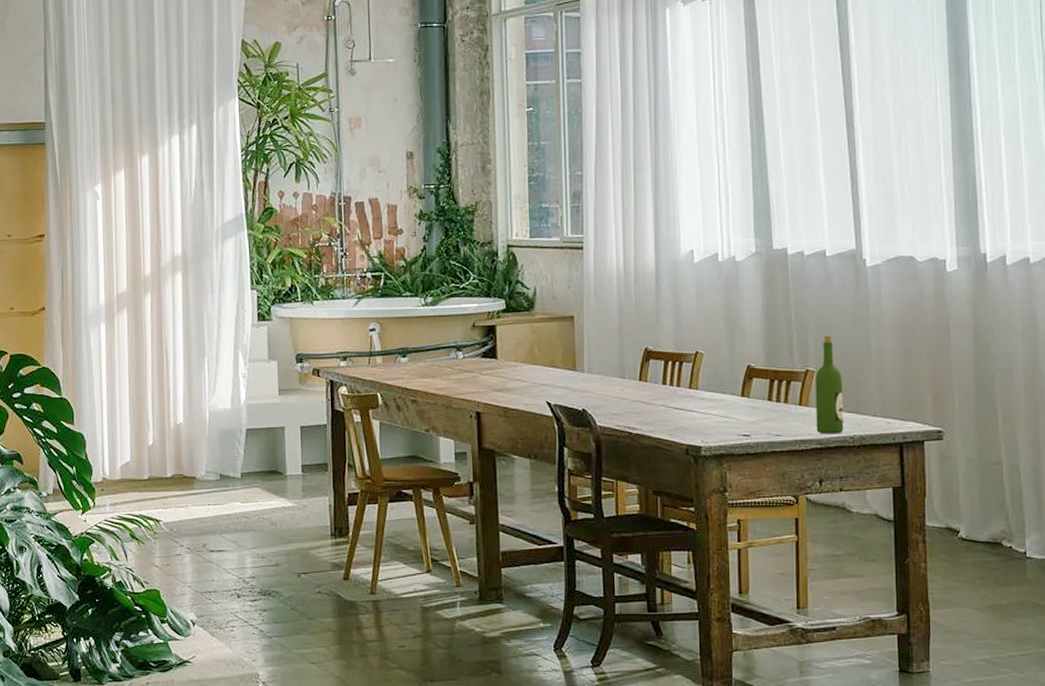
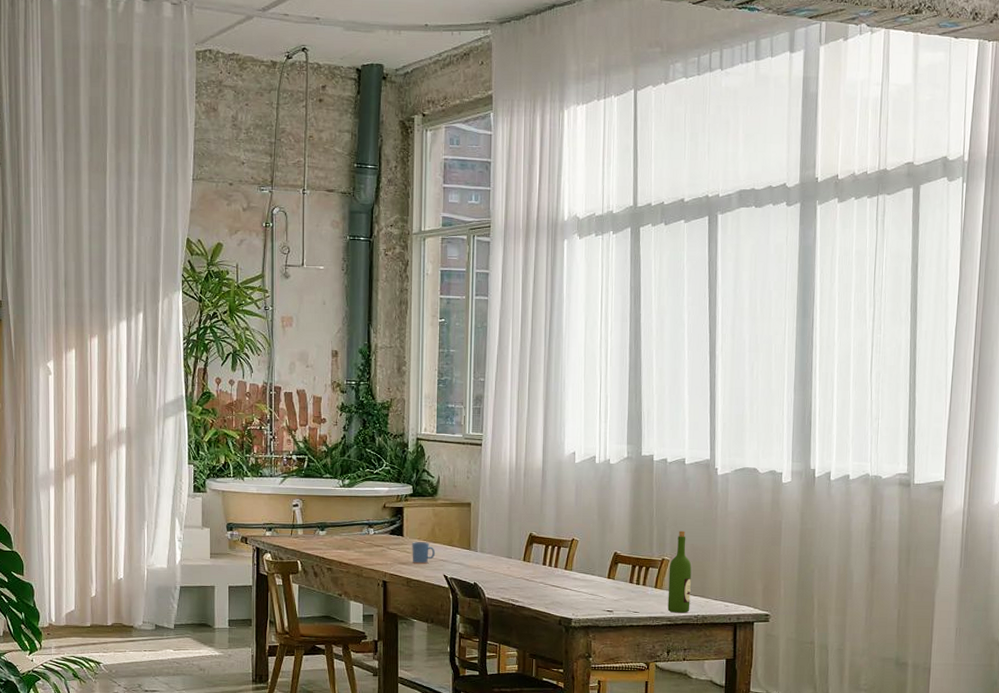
mug: none [508,364,536,390] -> present [412,542,436,564]

